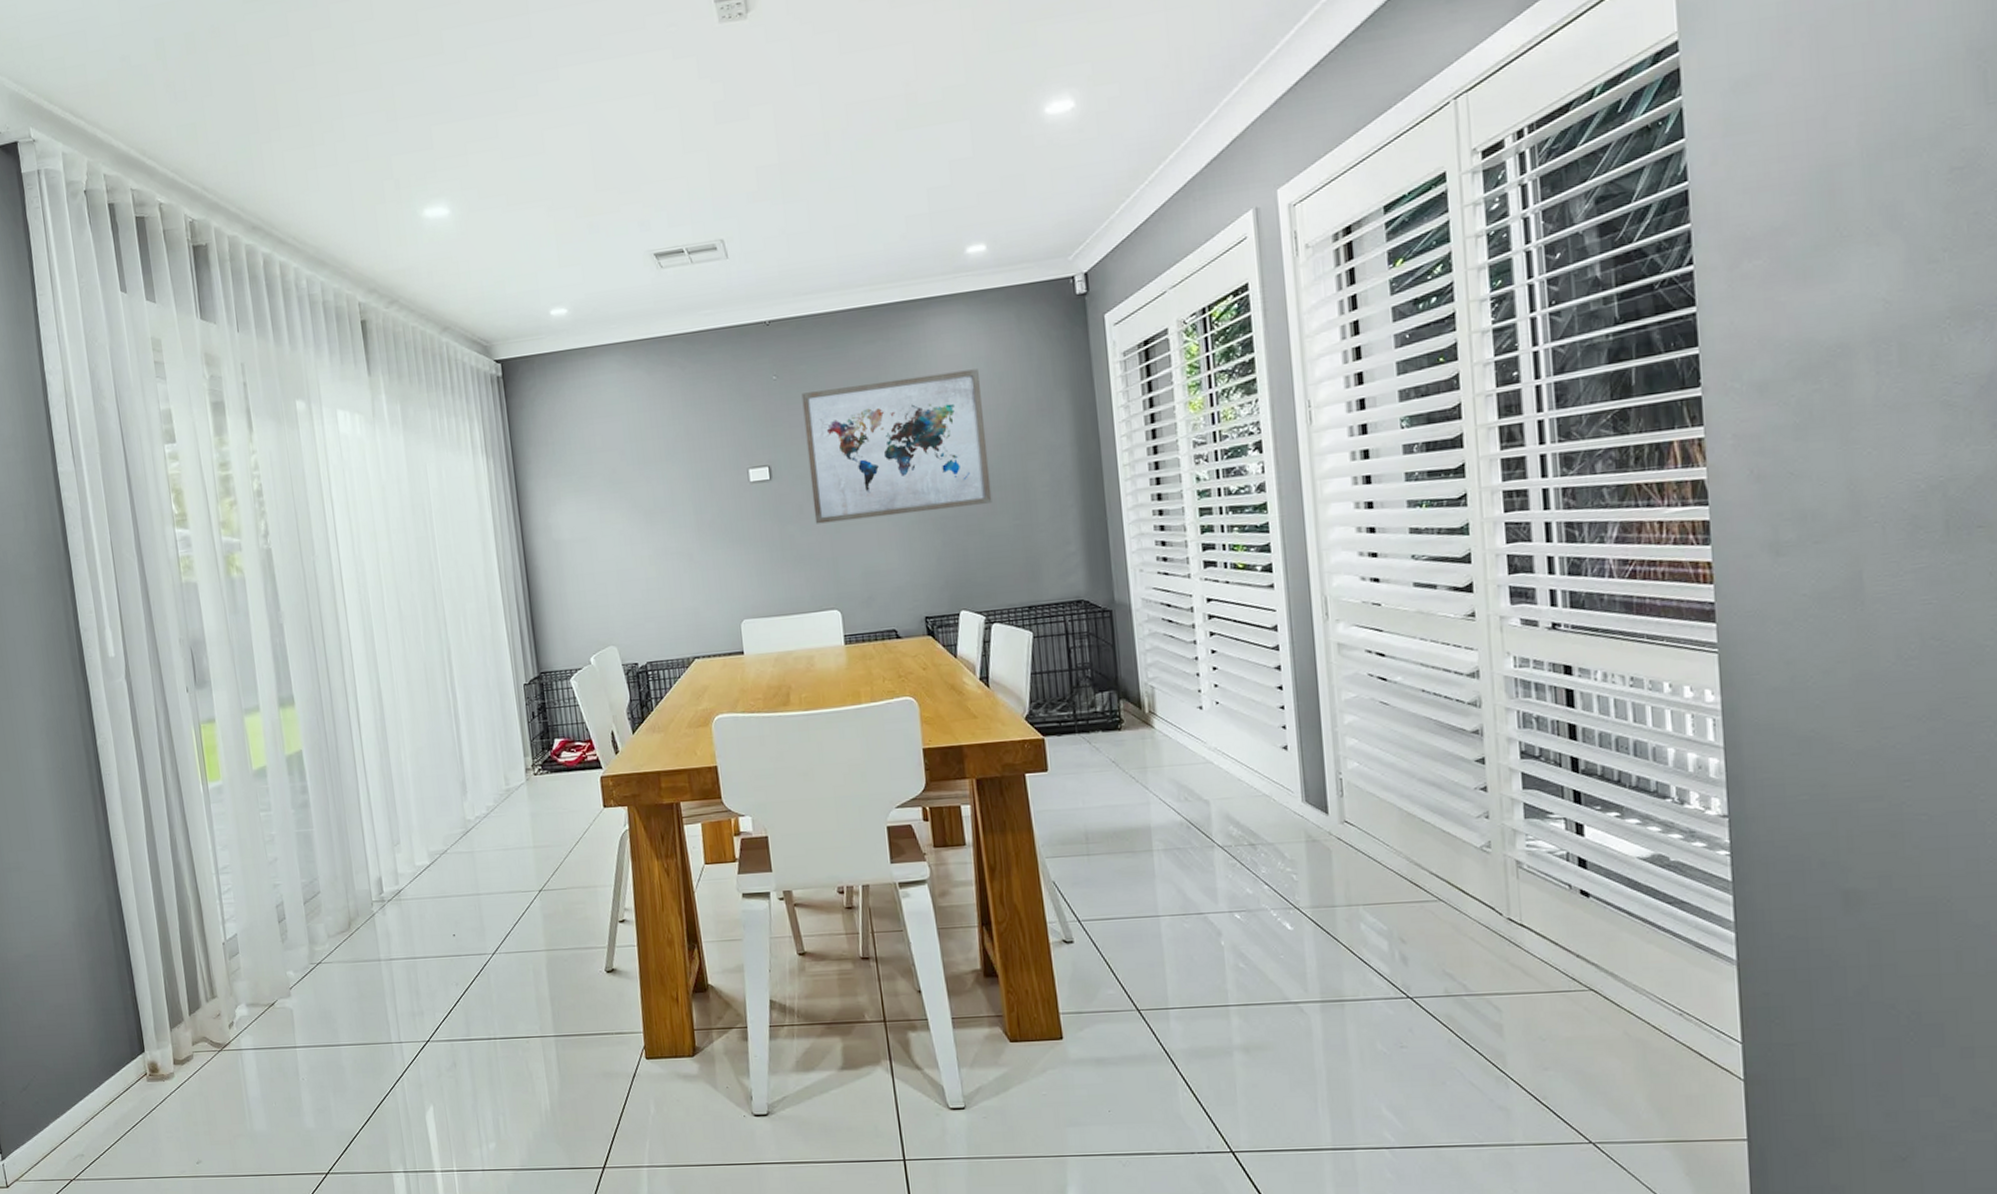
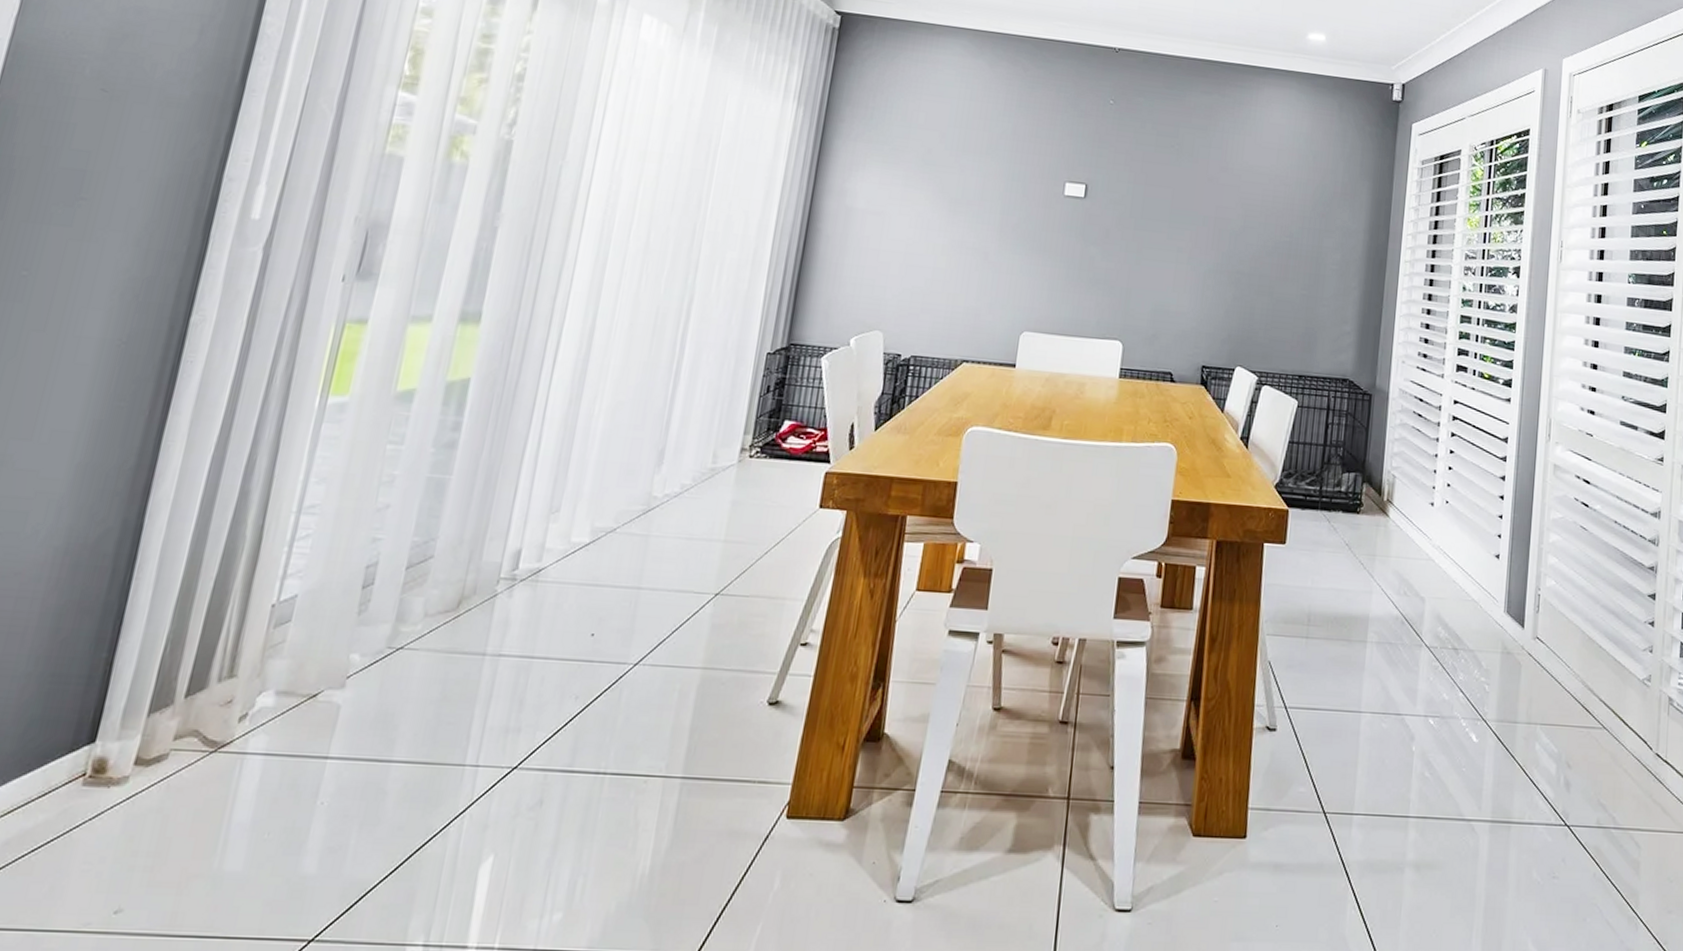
wall art: present [801,369,993,524] -> none [1118,123,1297,270]

